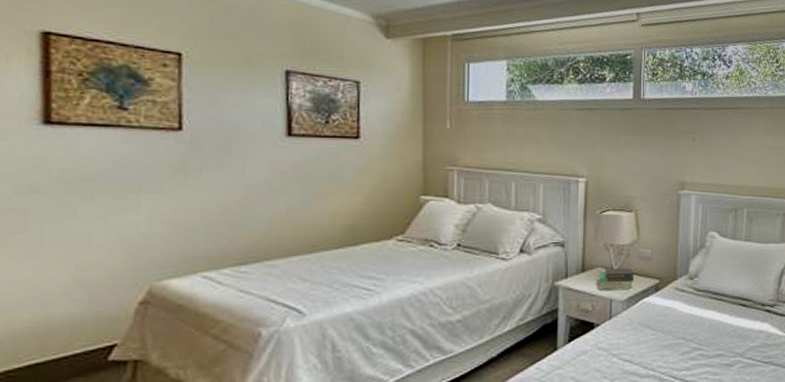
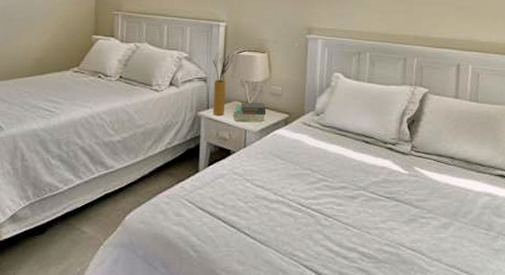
vase: none [571,211,595,286] -> present [212,51,233,116]

